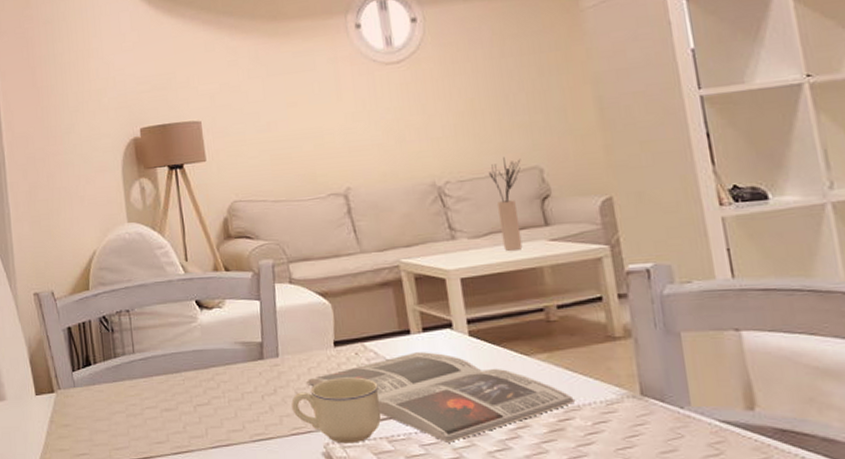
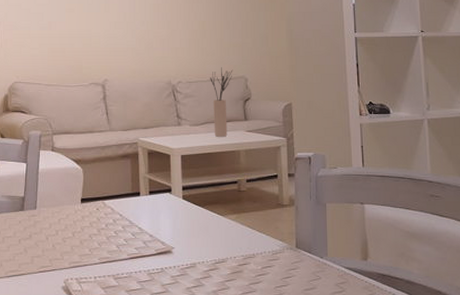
cup: present [291,377,382,444] -> none [42,227,111,280]
magazine: present [306,352,576,443] -> none [56,210,252,280]

